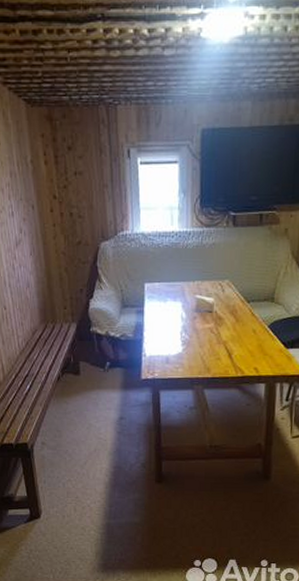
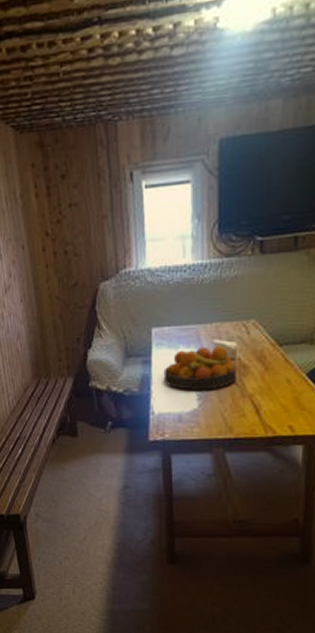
fruit bowl: none [154,300,214,337] -> present [163,346,237,390]

